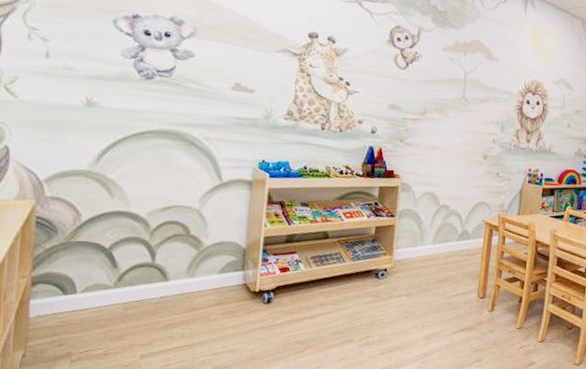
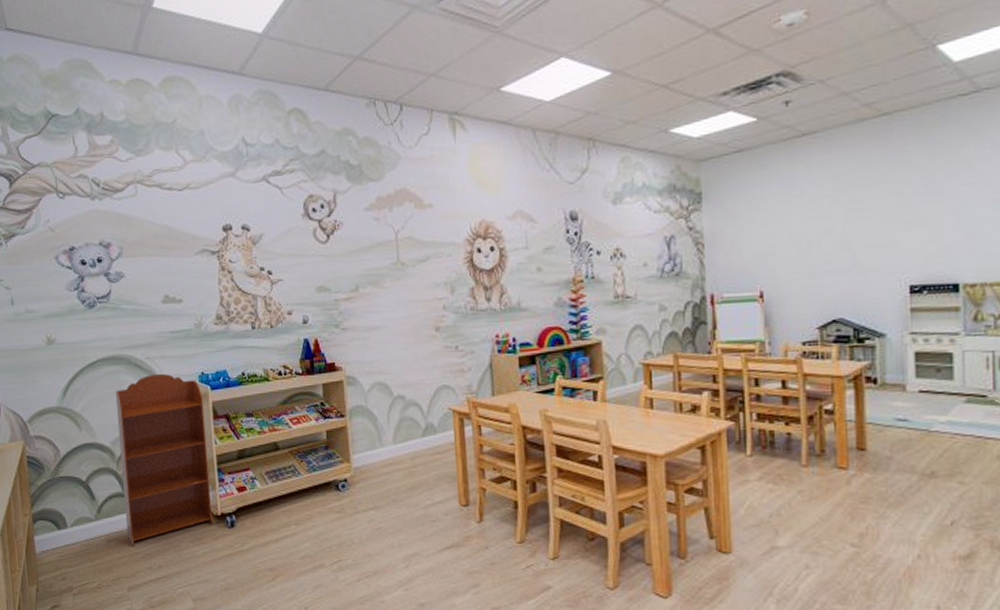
bookcase: none [150,154,260,317] -> present [115,373,214,547]

